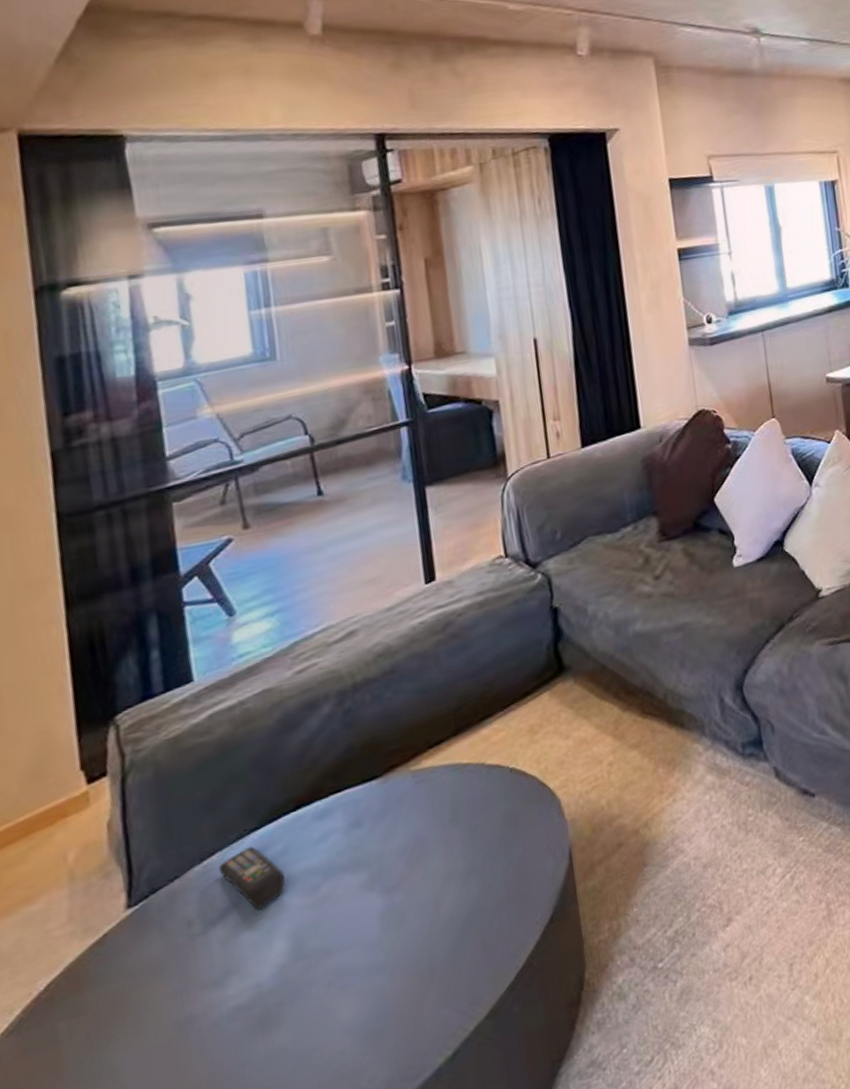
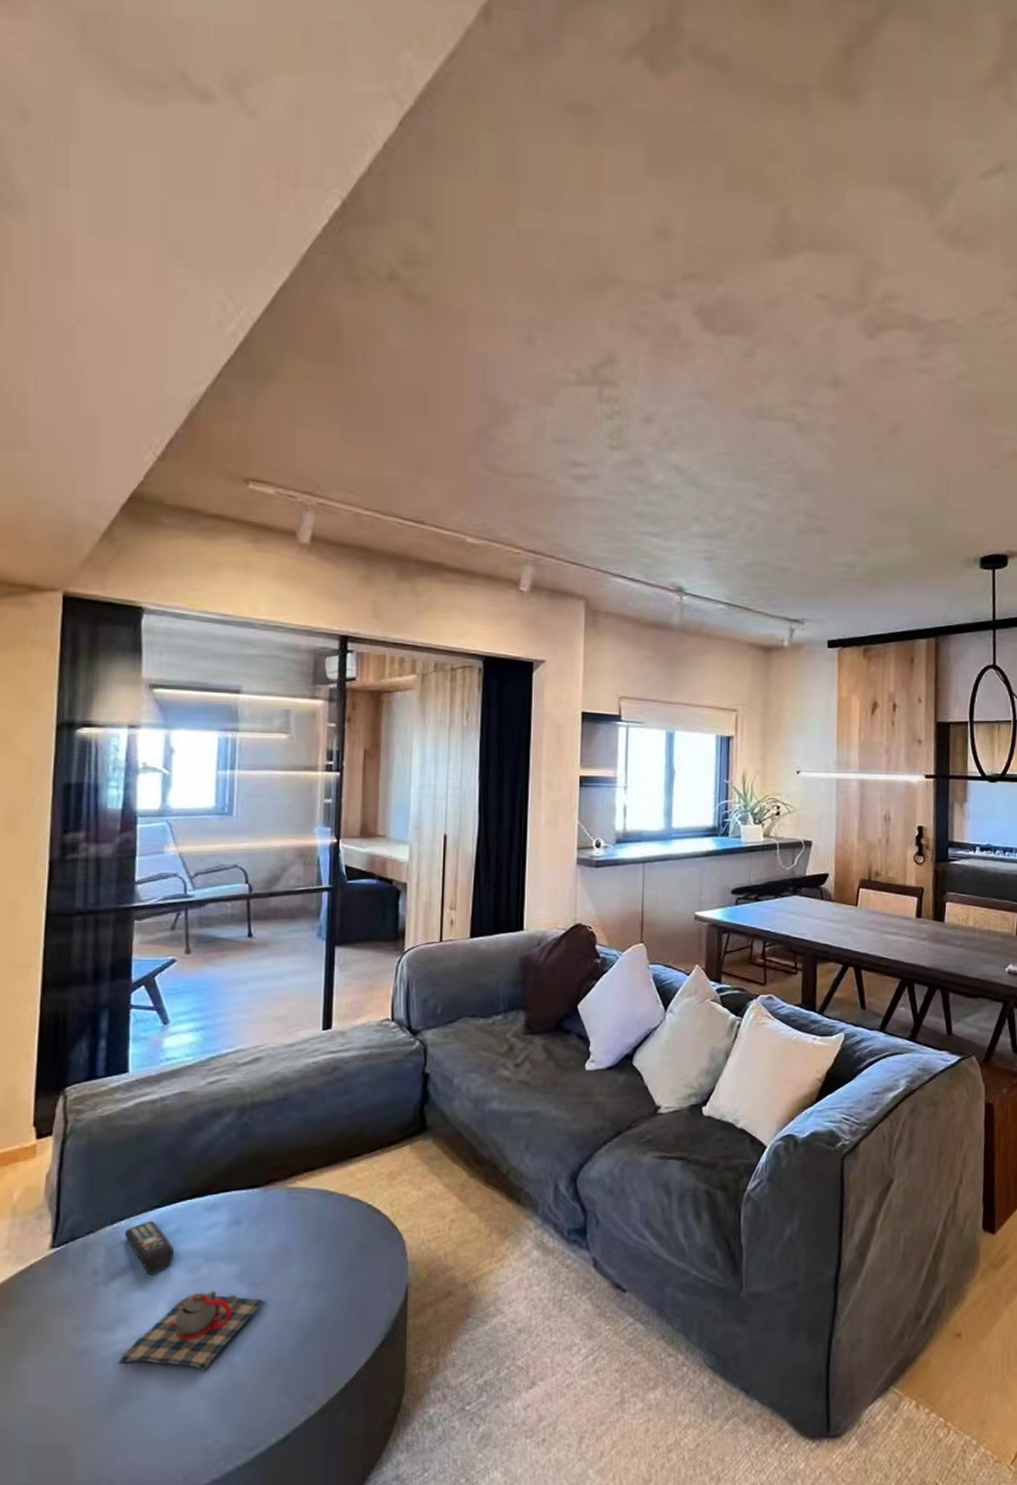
teapot: none [235,905,407,1022] -> present [118,1290,266,1371]

